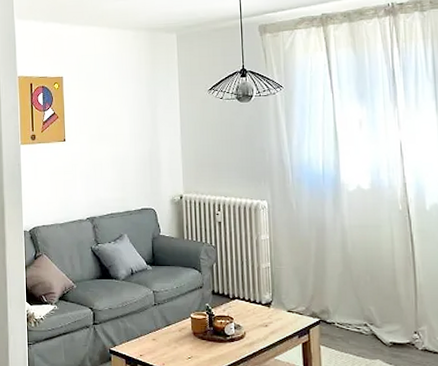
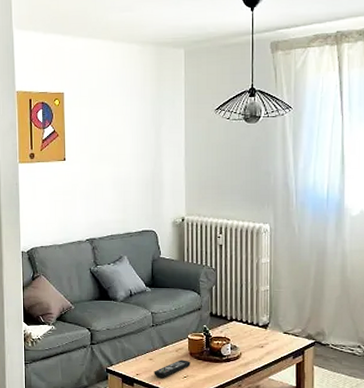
remote control: none [157,340,194,359] -> present [154,360,191,378]

